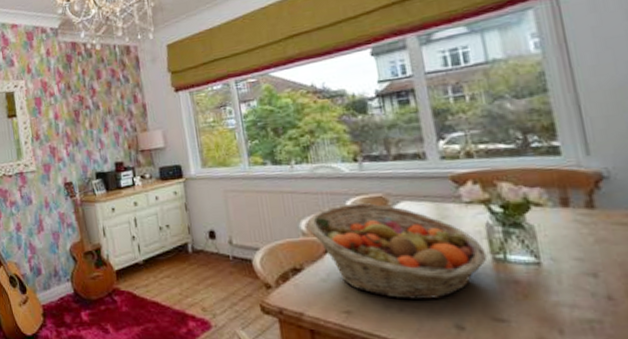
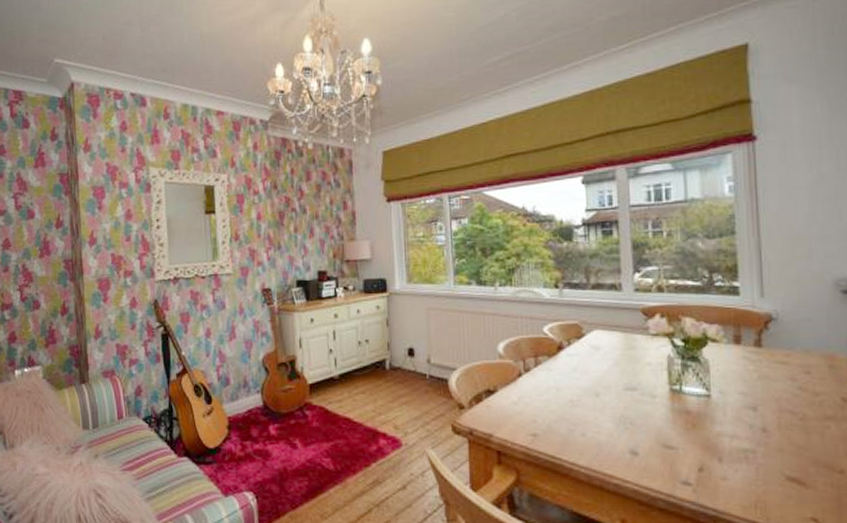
fruit basket: present [307,202,487,299] -> none [505,328,665,425]

